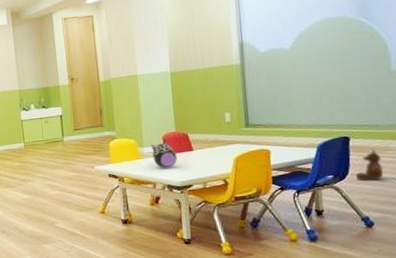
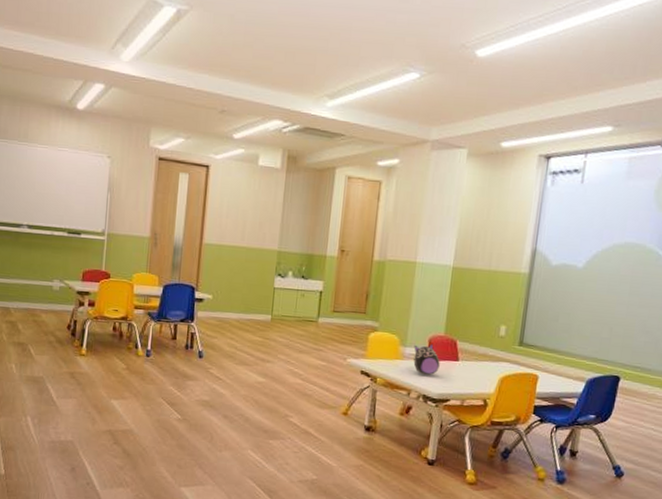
teddy bear: present [355,148,384,181] -> none [617,394,646,429]

